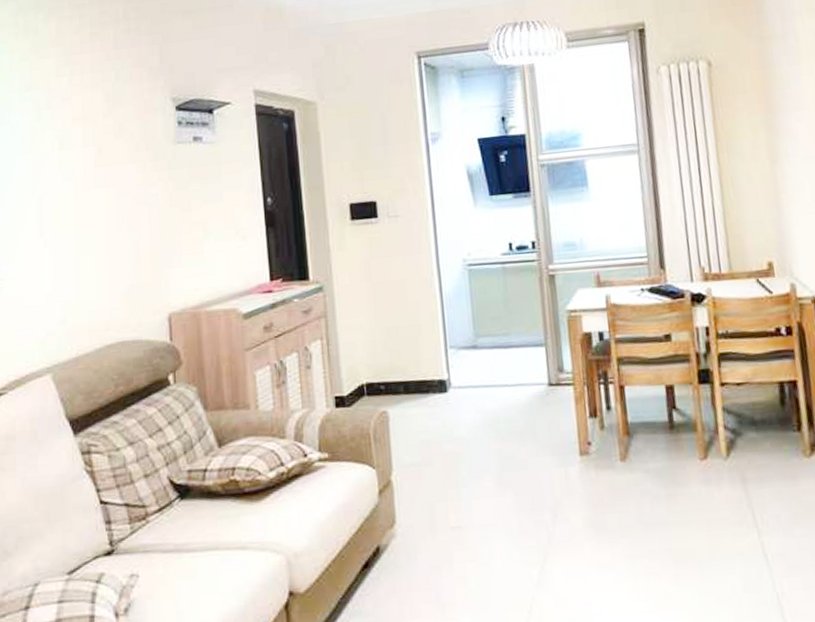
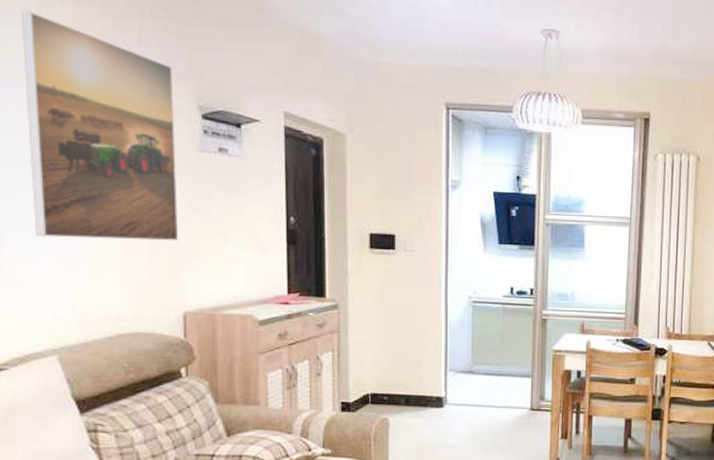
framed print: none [12,35,160,253] -> present [22,10,179,241]

